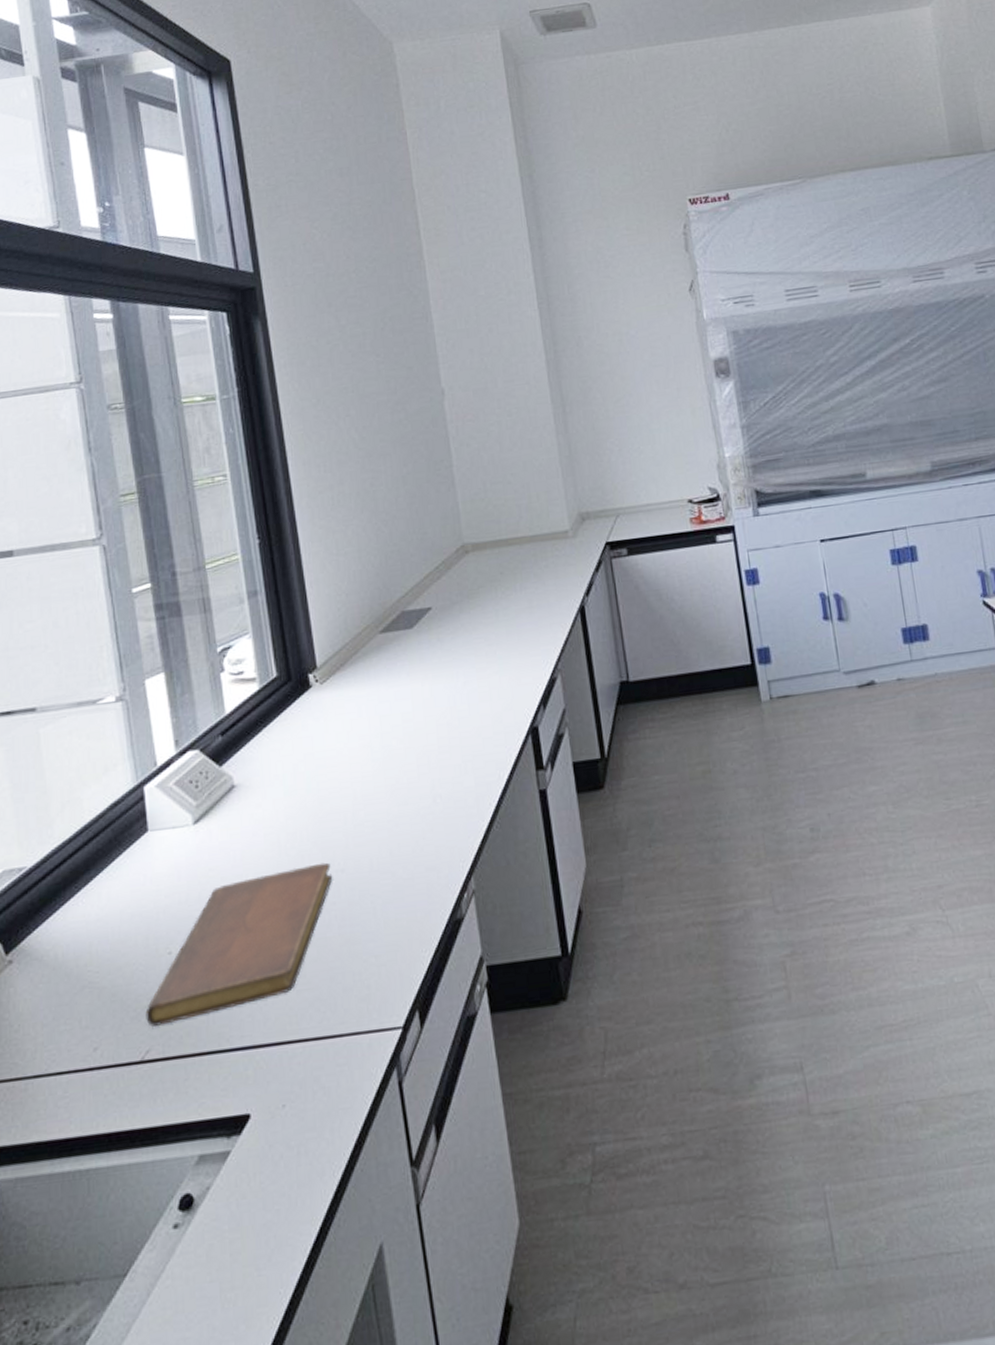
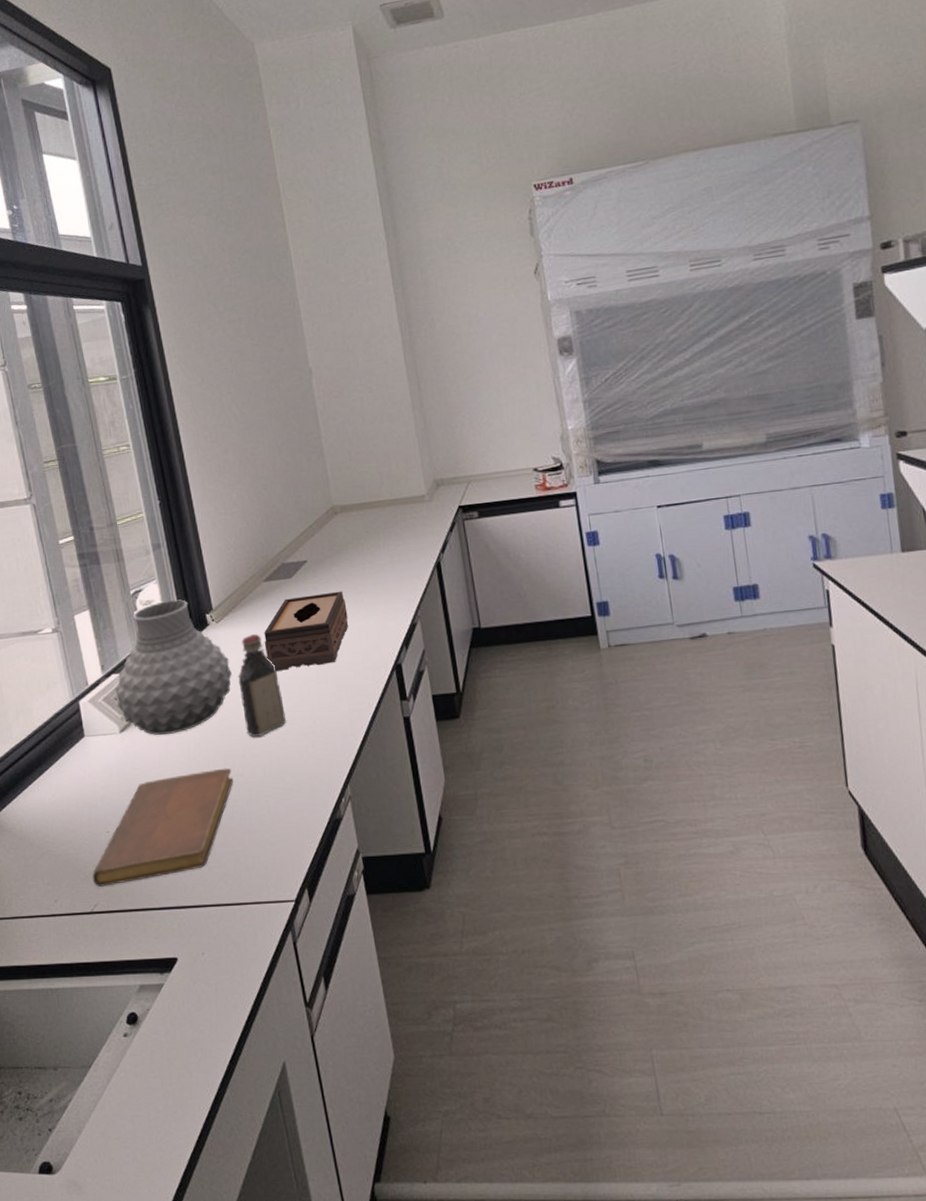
vase: none [190,656,337,826] -> present [115,599,232,735]
bottle: none [343,696,401,822] -> present [238,634,287,737]
tissue box: none [377,642,478,740] -> present [264,591,349,671]

